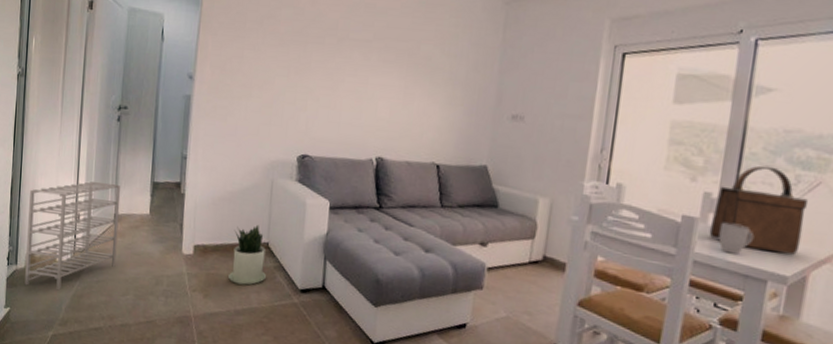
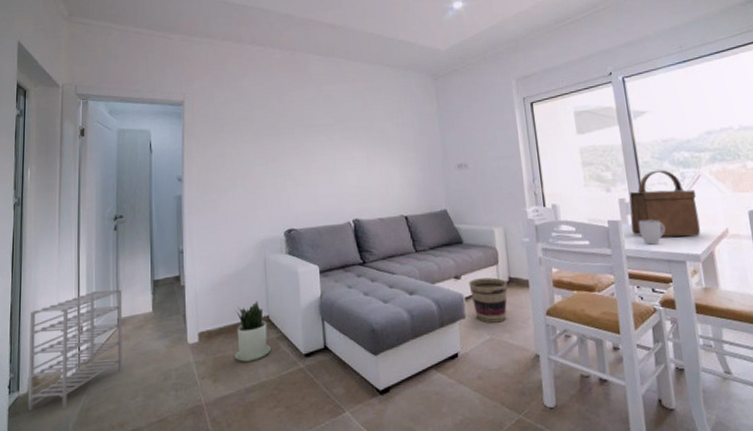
basket: none [494,249,540,302] -> present [468,277,508,323]

